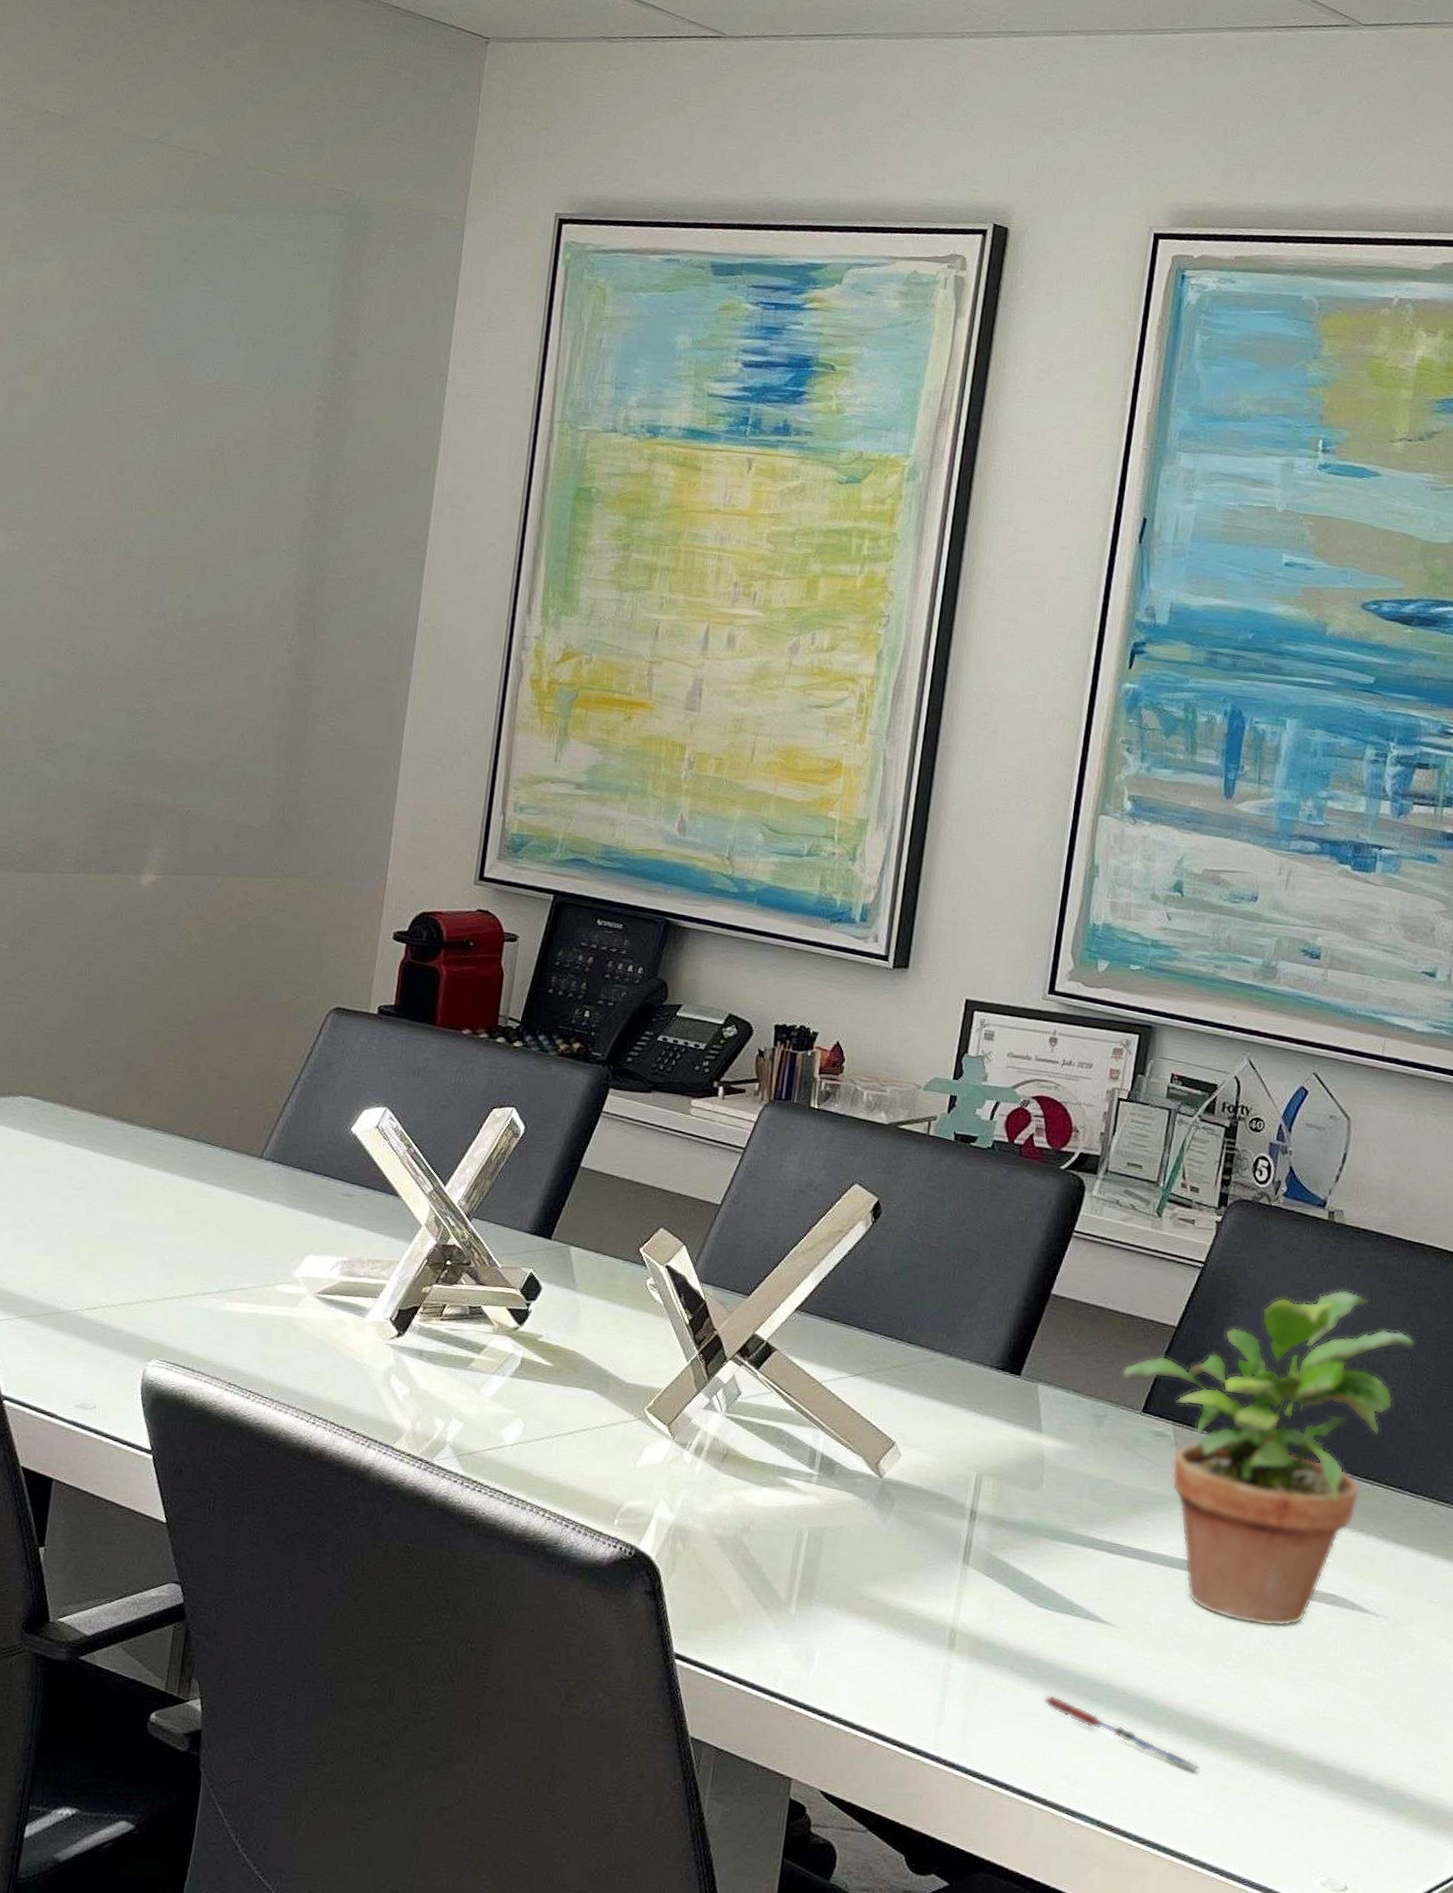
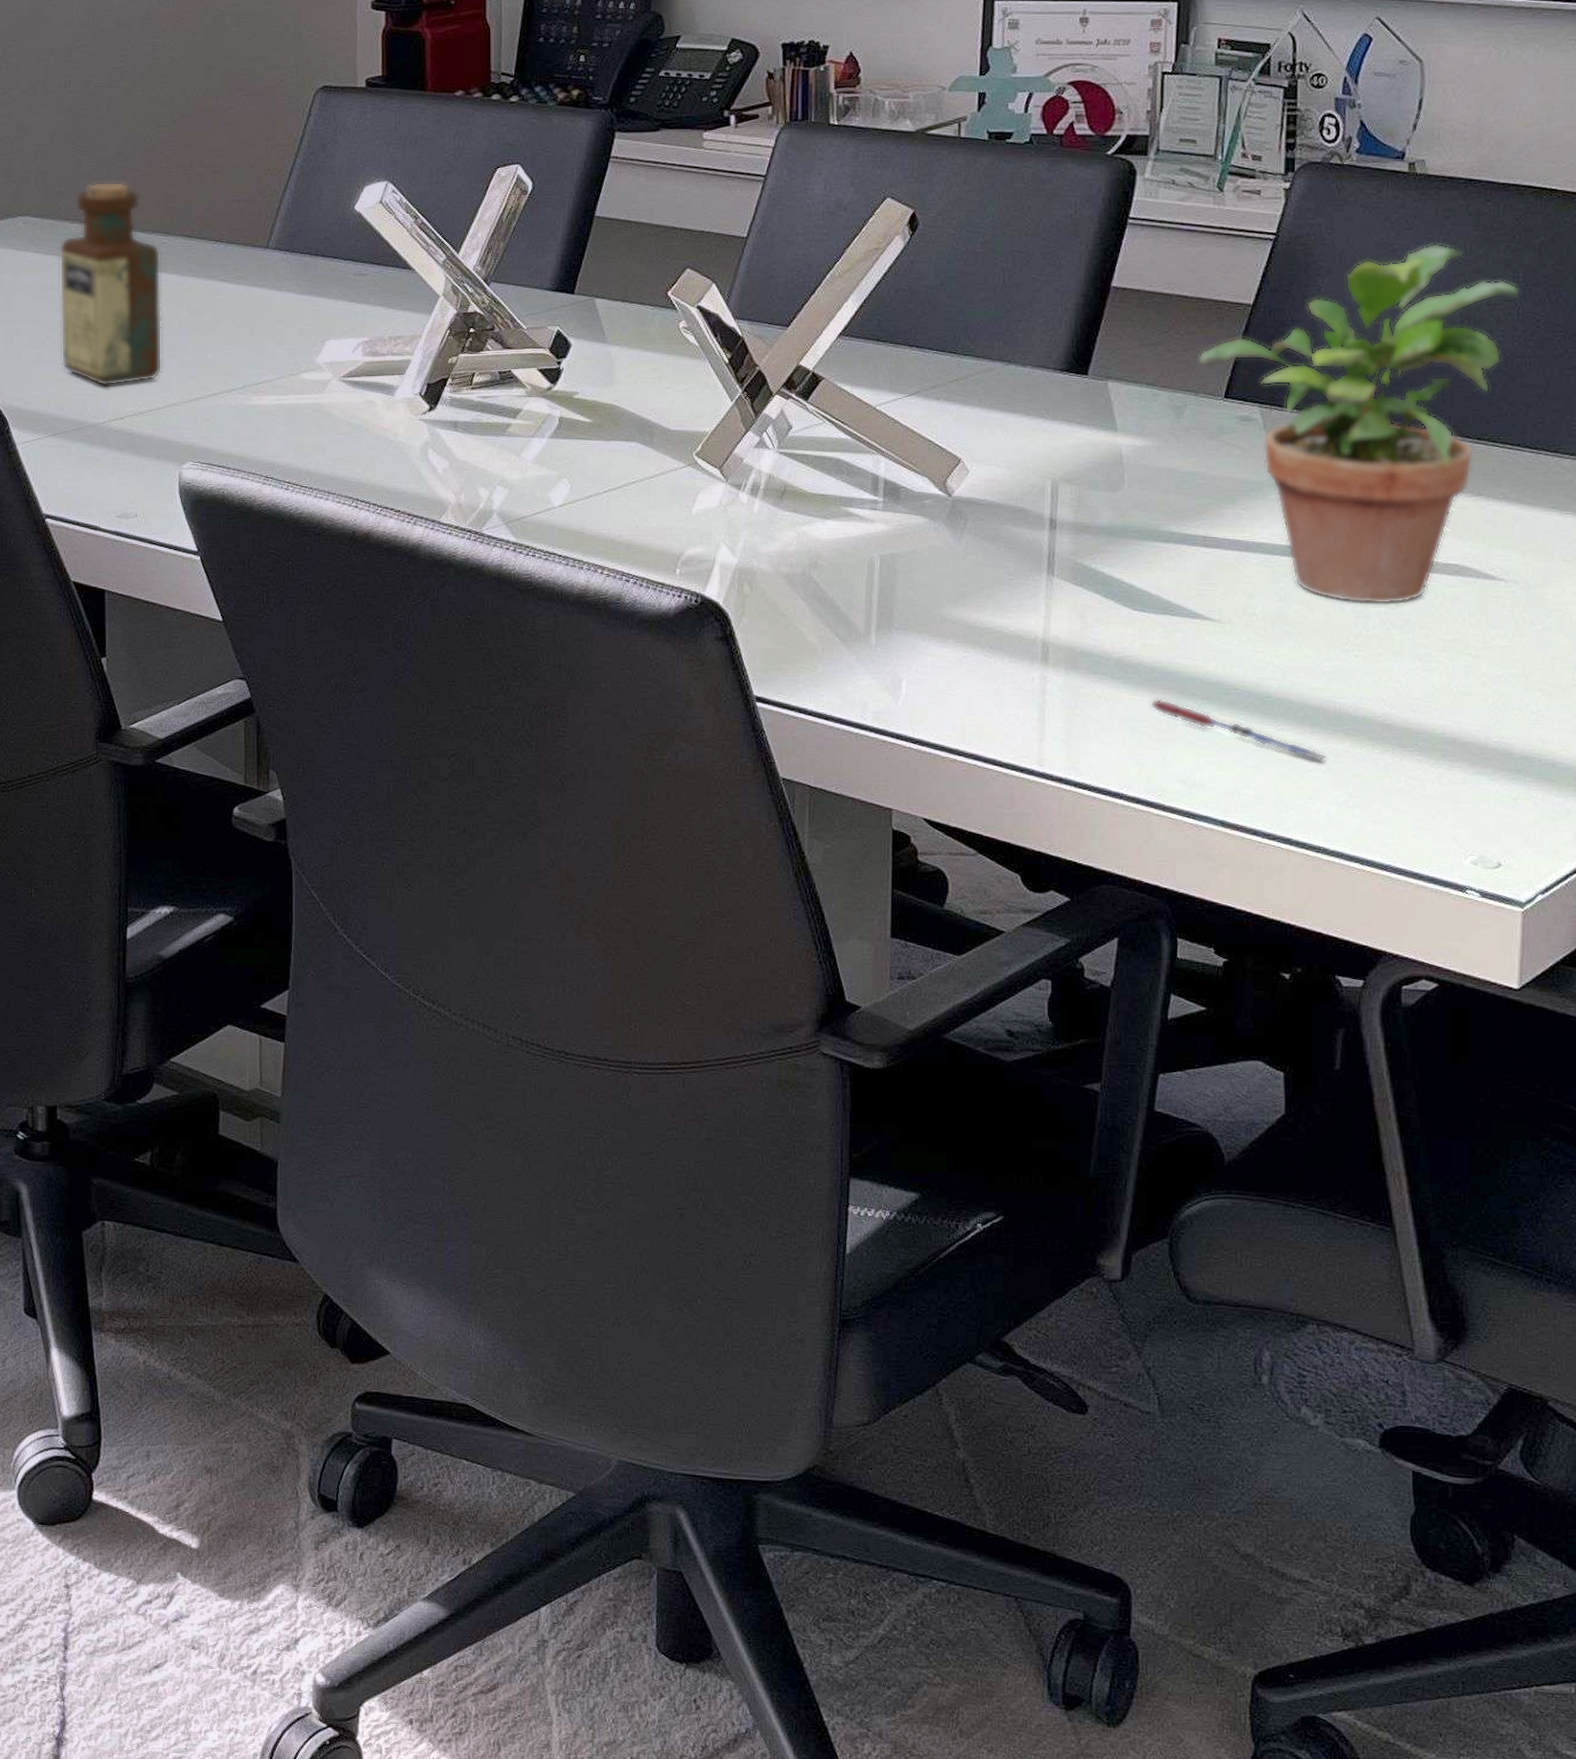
bottle: none [41,1072,156,1276] -> present [59,181,163,387]

